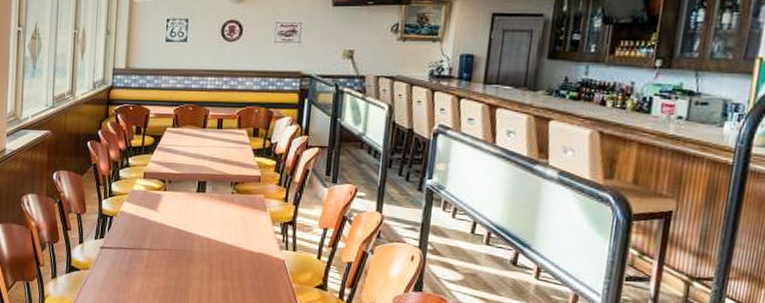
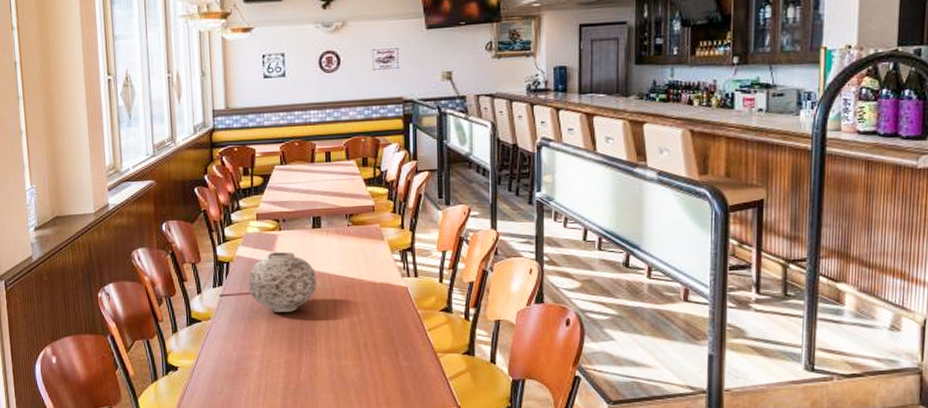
vase: none [128,211,196,271] -> present [248,251,318,312]

